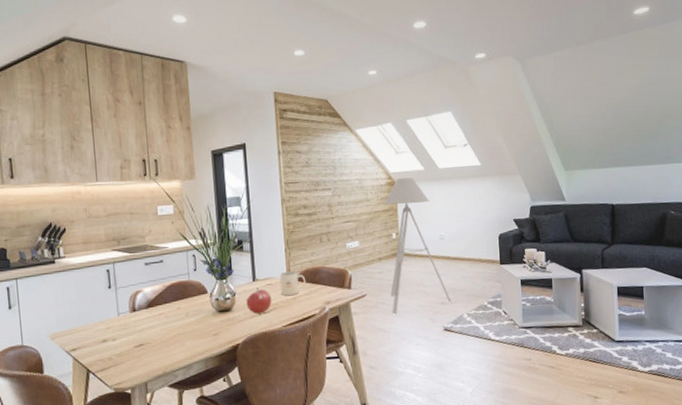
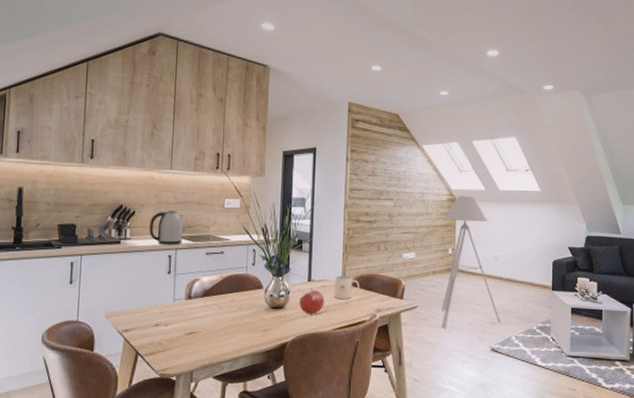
kettle: none [82,223,119,260] -> present [149,210,184,245]

